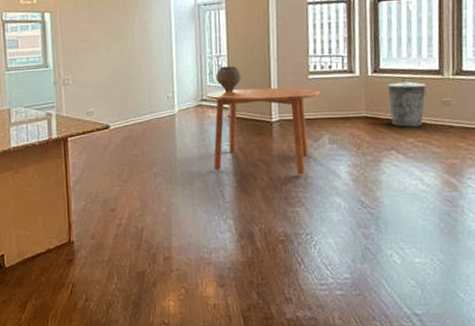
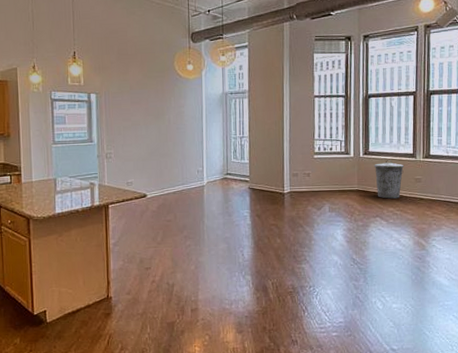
dining table: present [206,87,319,175] -> none [230,164,322,237]
ceramic pot: present [215,66,242,93] -> none [239,146,261,168]

